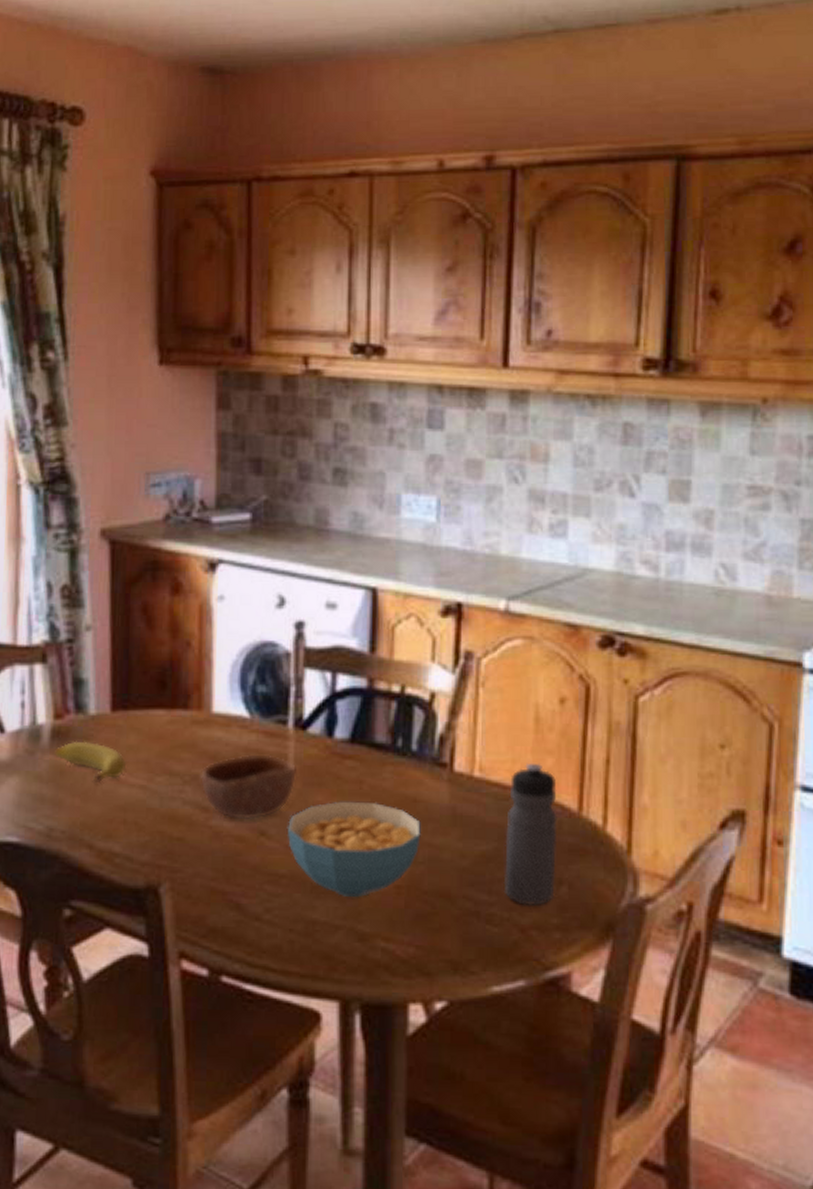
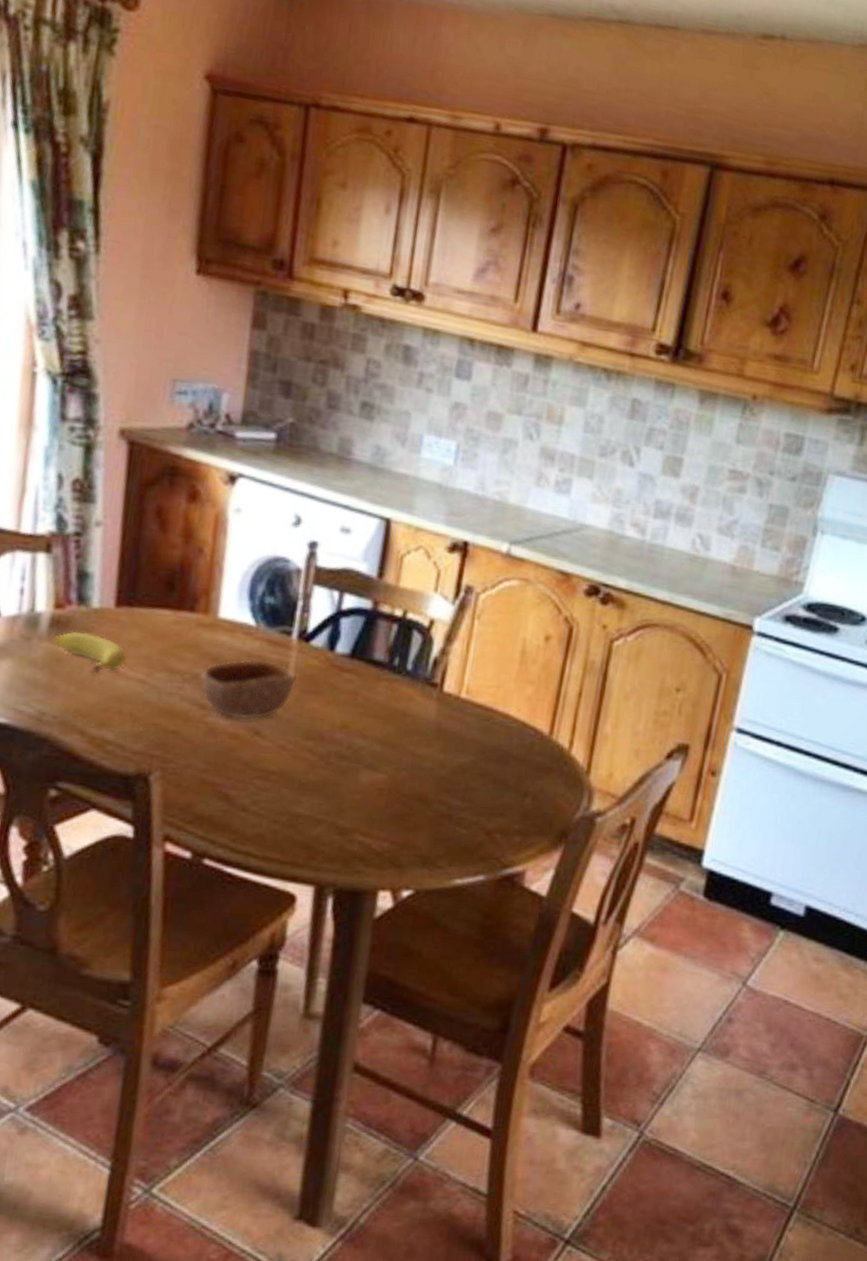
cereal bowl: present [287,801,421,897] -> none [281,709,408,796]
water bottle: present [503,763,558,907] -> none [475,690,533,813]

